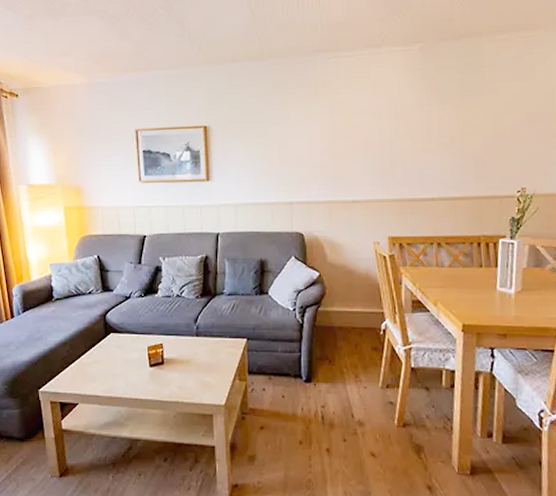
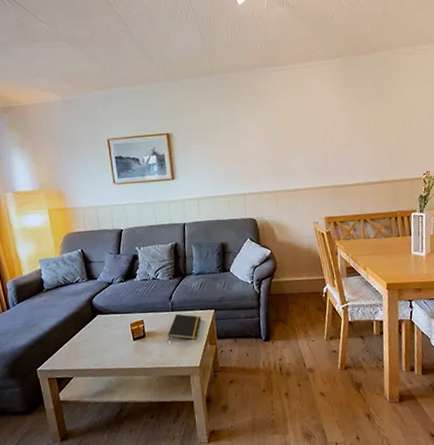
notepad: none [190,340,231,372] -> present [168,314,201,340]

